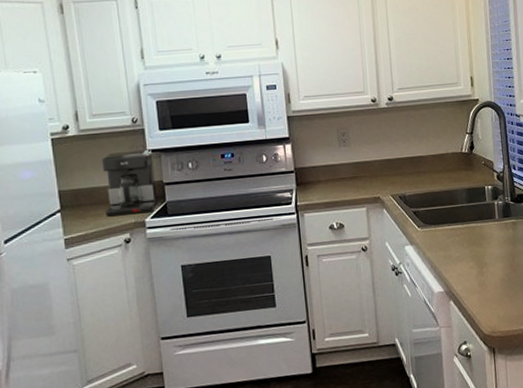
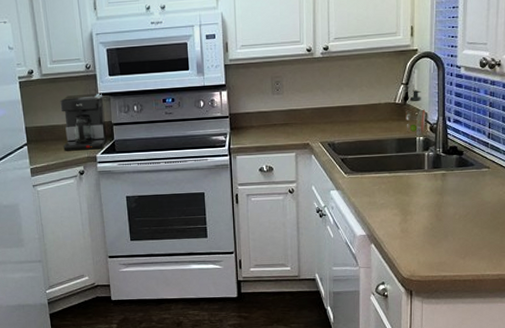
soap dispenser: none [473,138,493,187] -> present [406,89,426,138]

